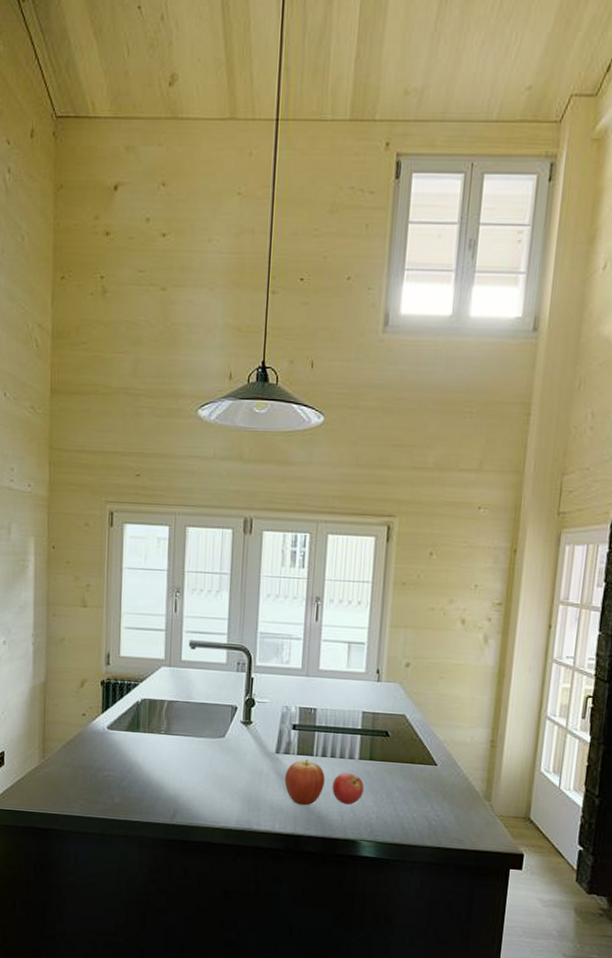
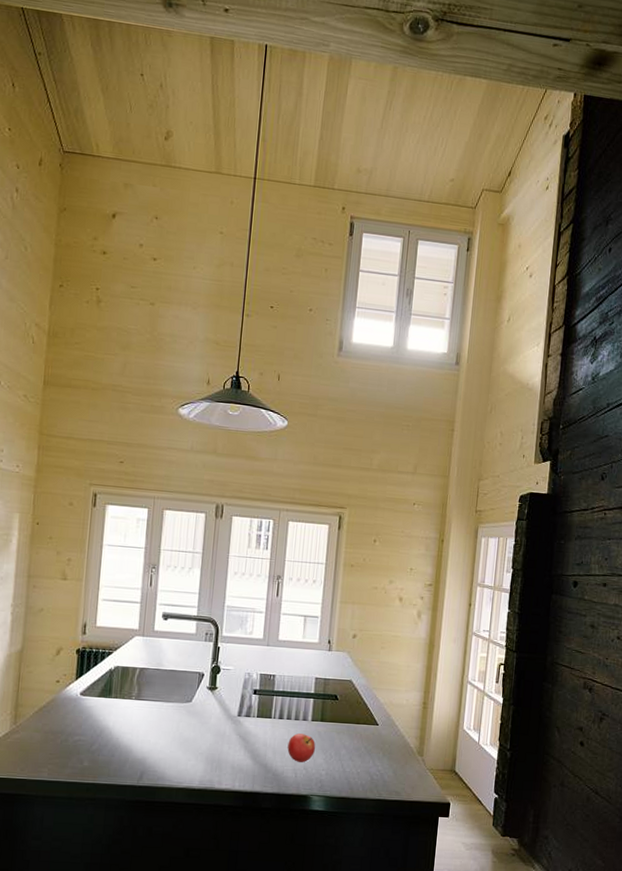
fruit: present [284,760,325,806] -> none [245,722,282,765]

